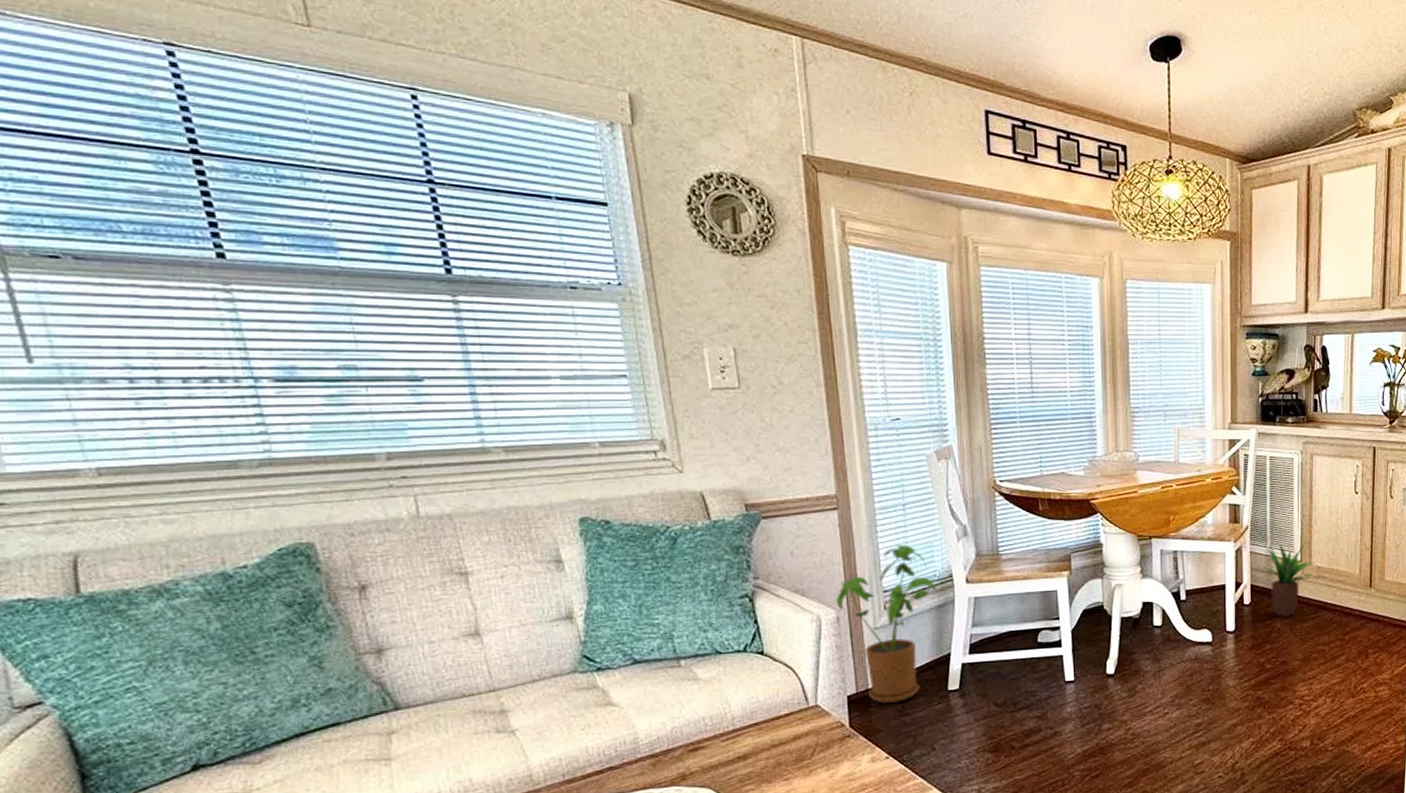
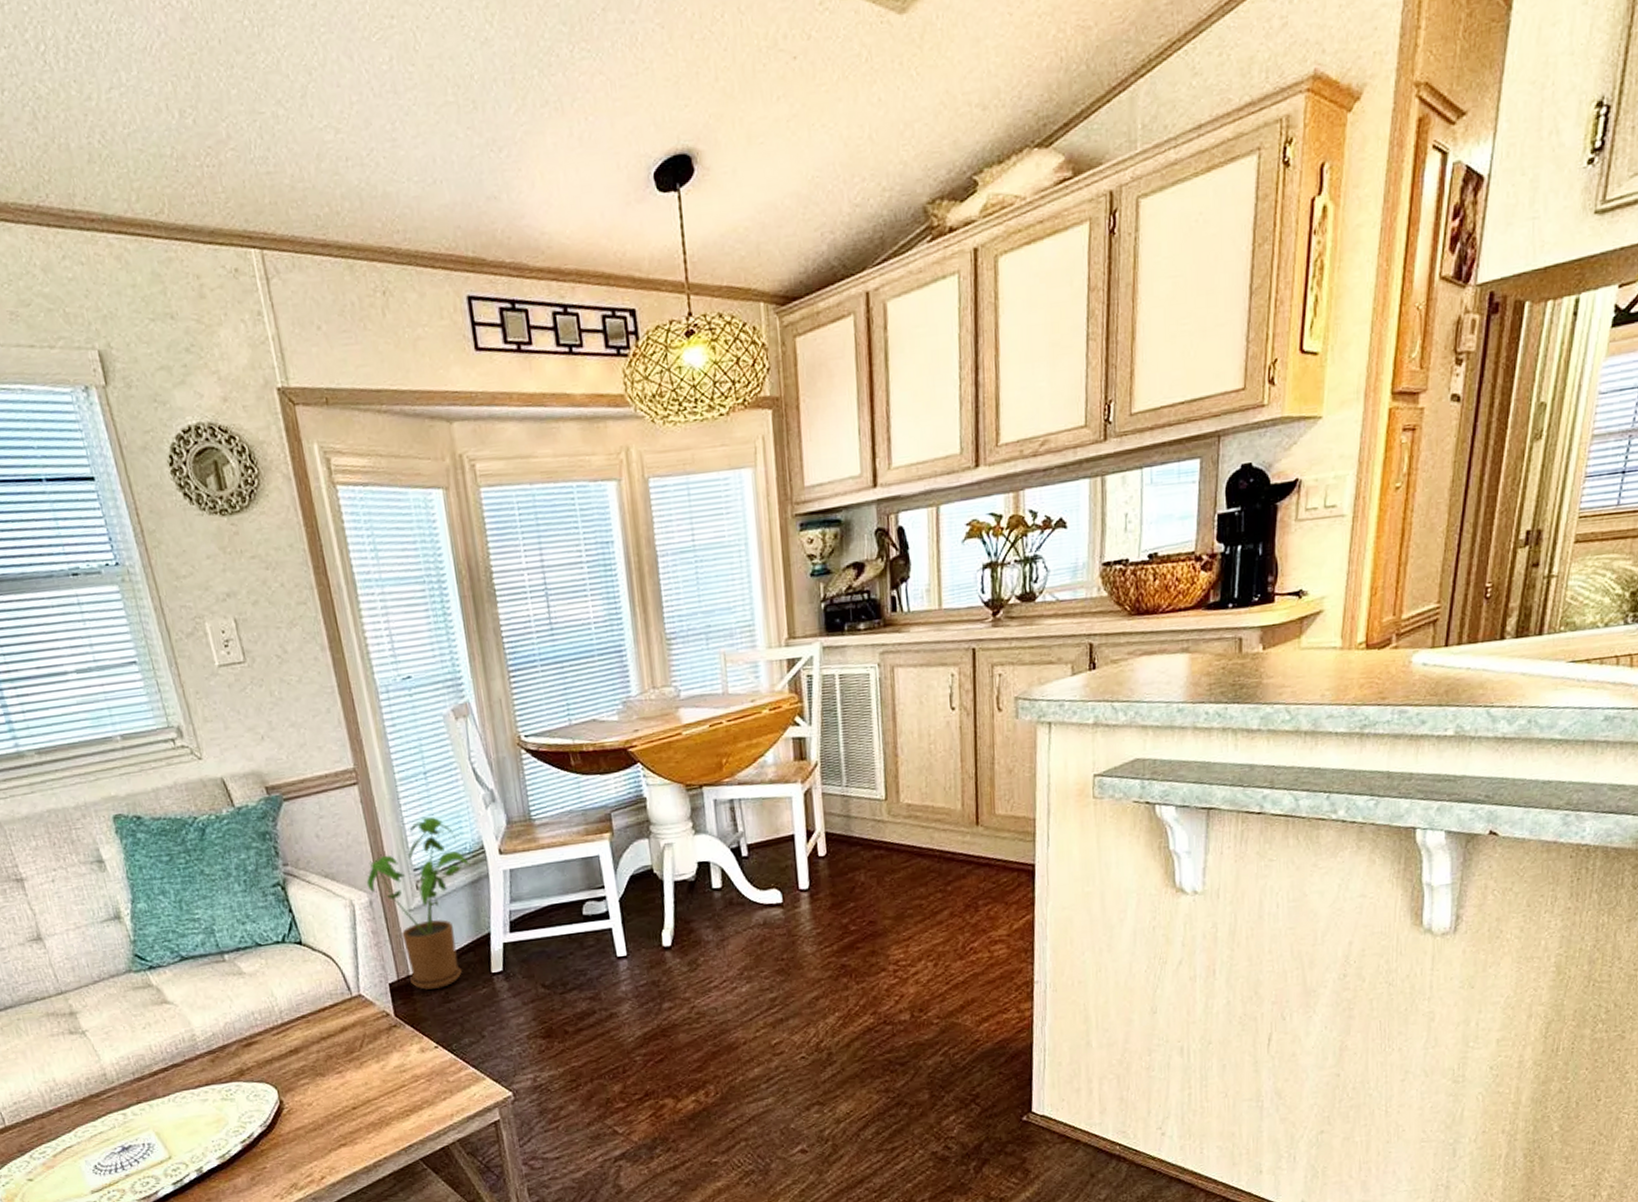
potted plant: present [1257,540,1319,617] -> none [831,773,911,869]

